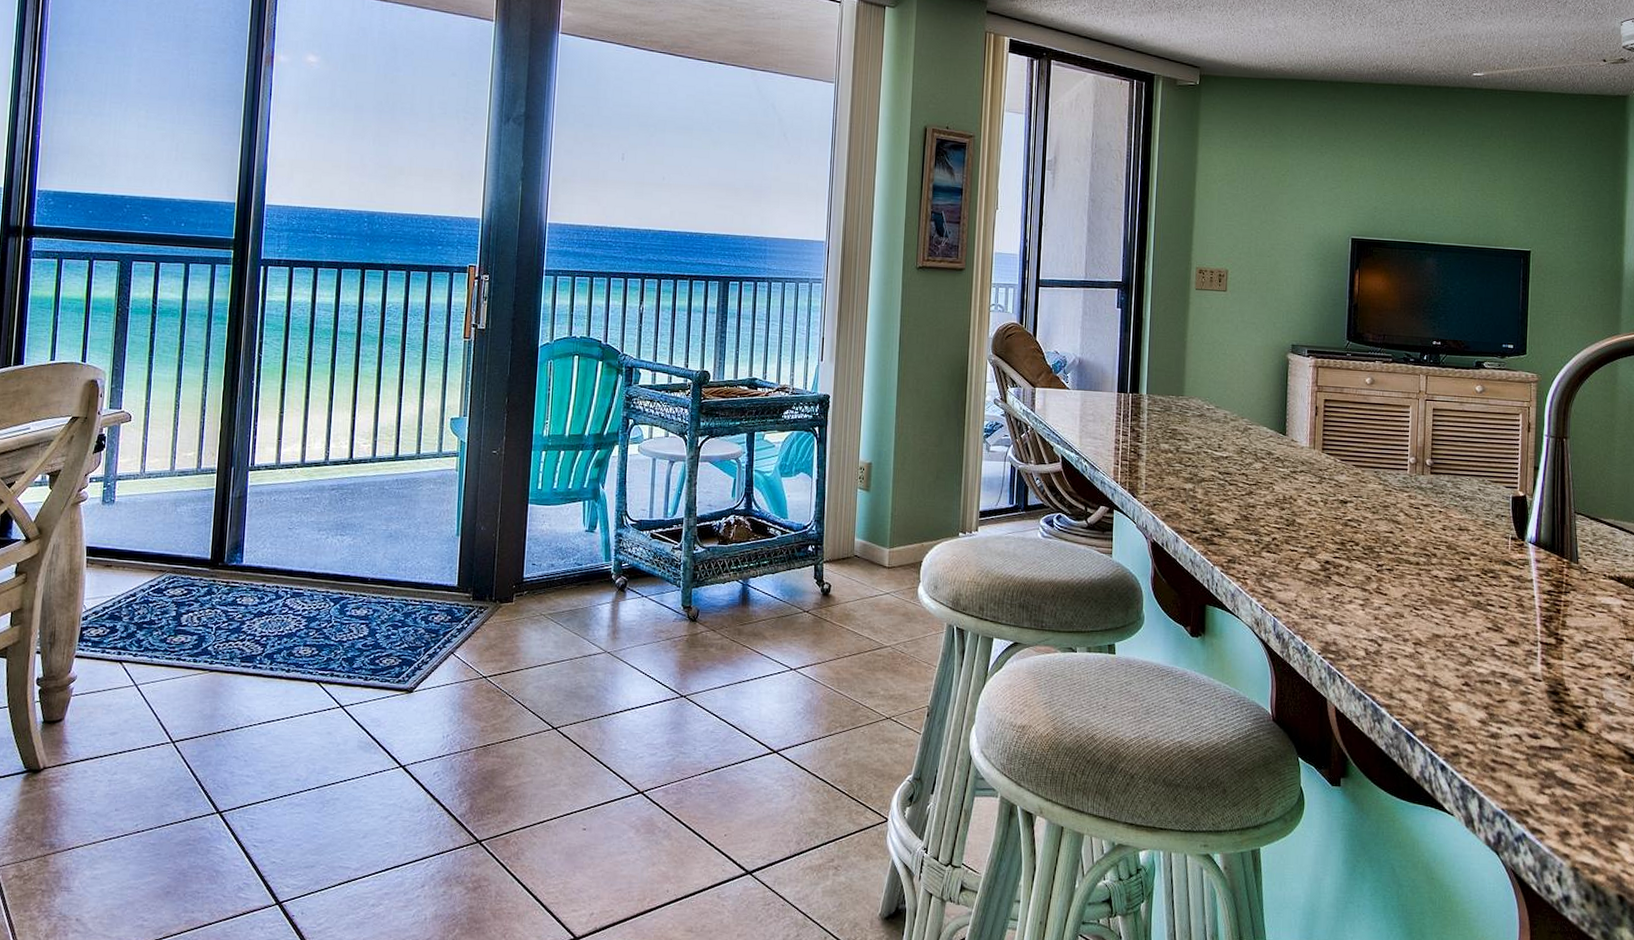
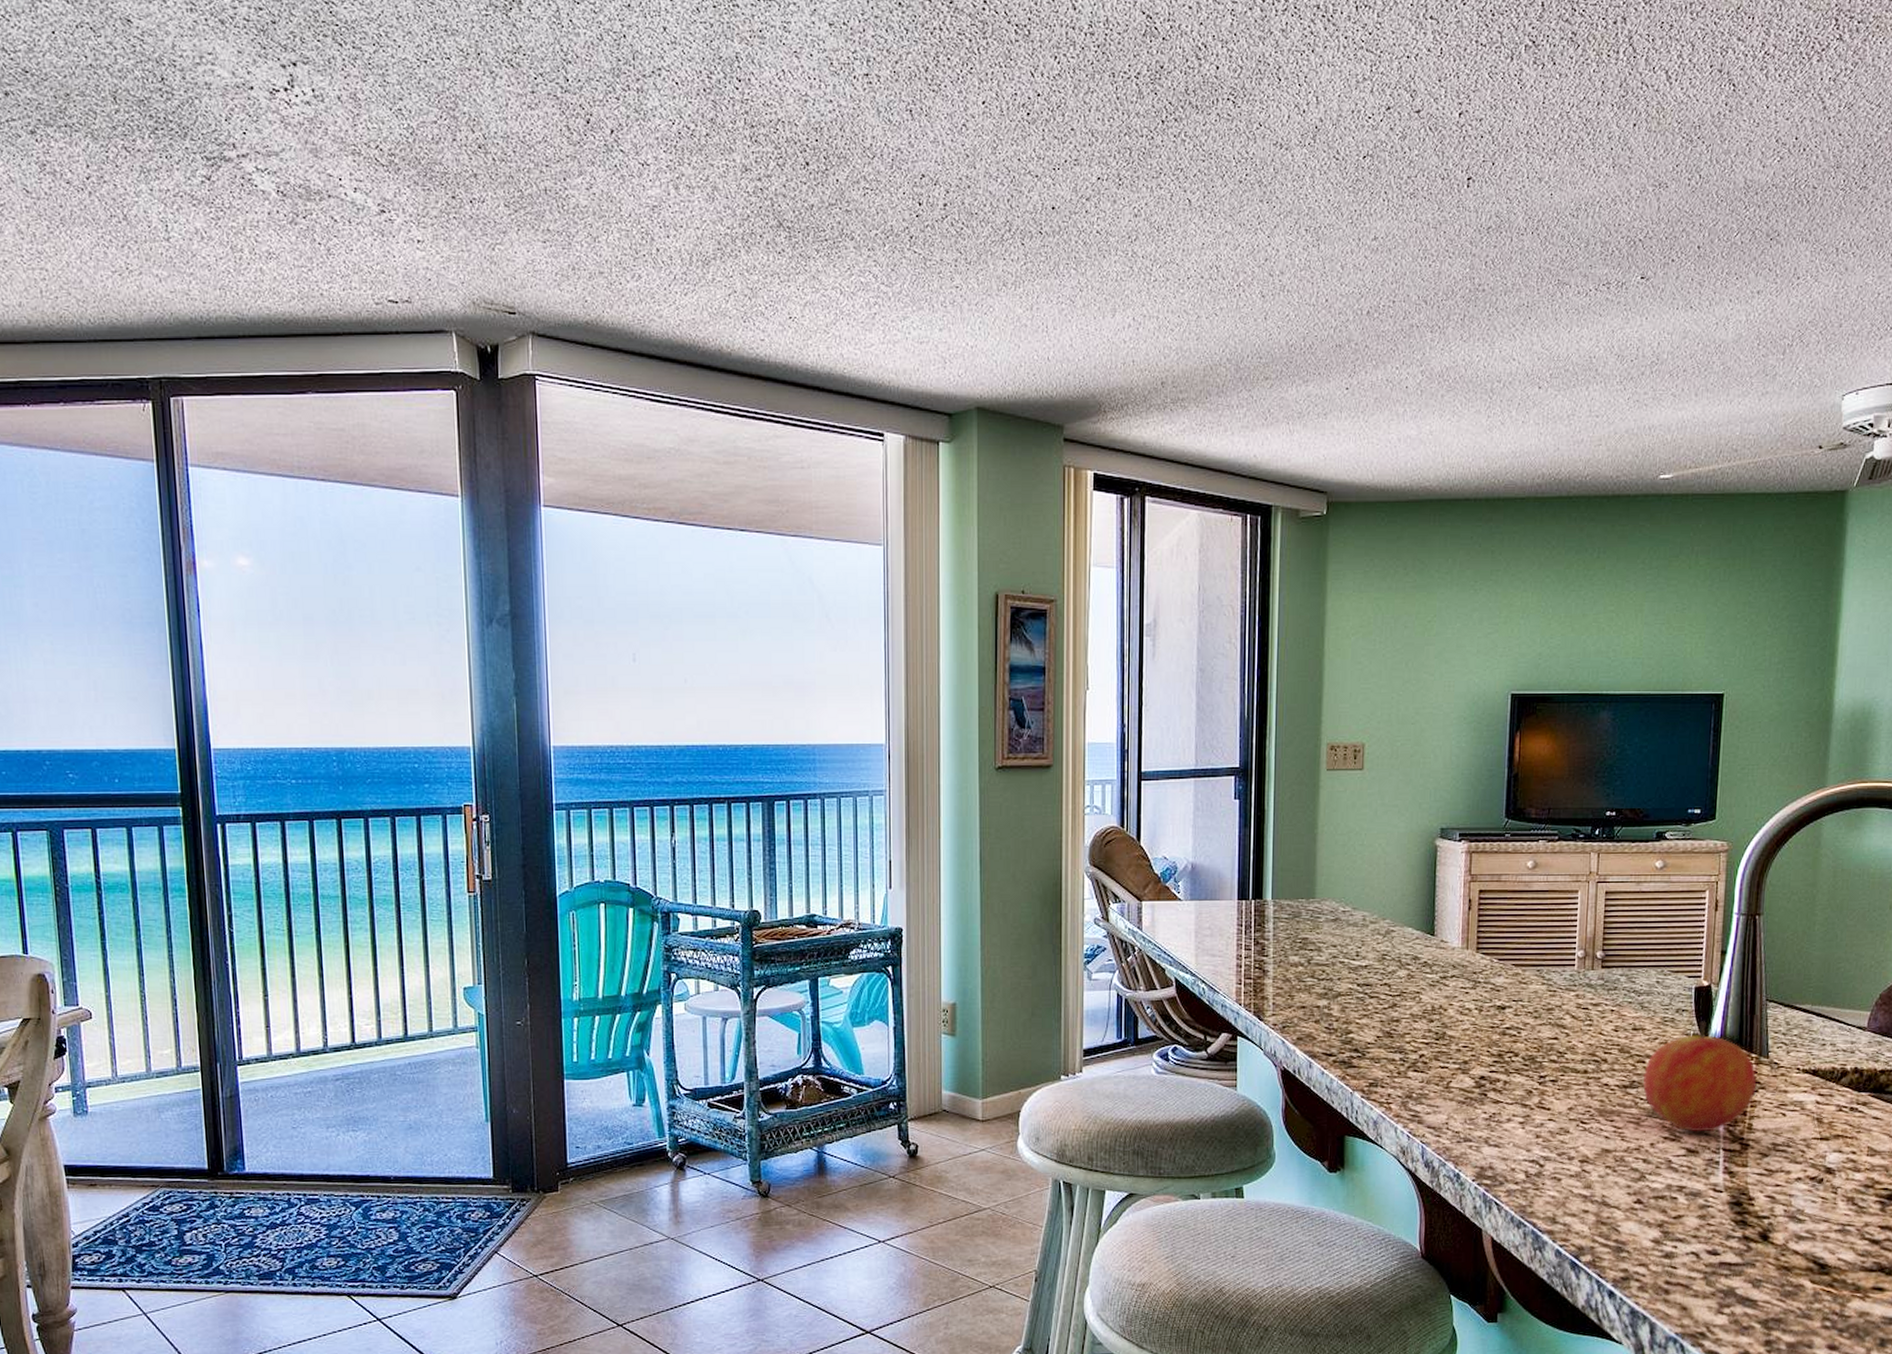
fruit: none [1468,527,1569,626] -> present [1642,1021,1757,1132]

